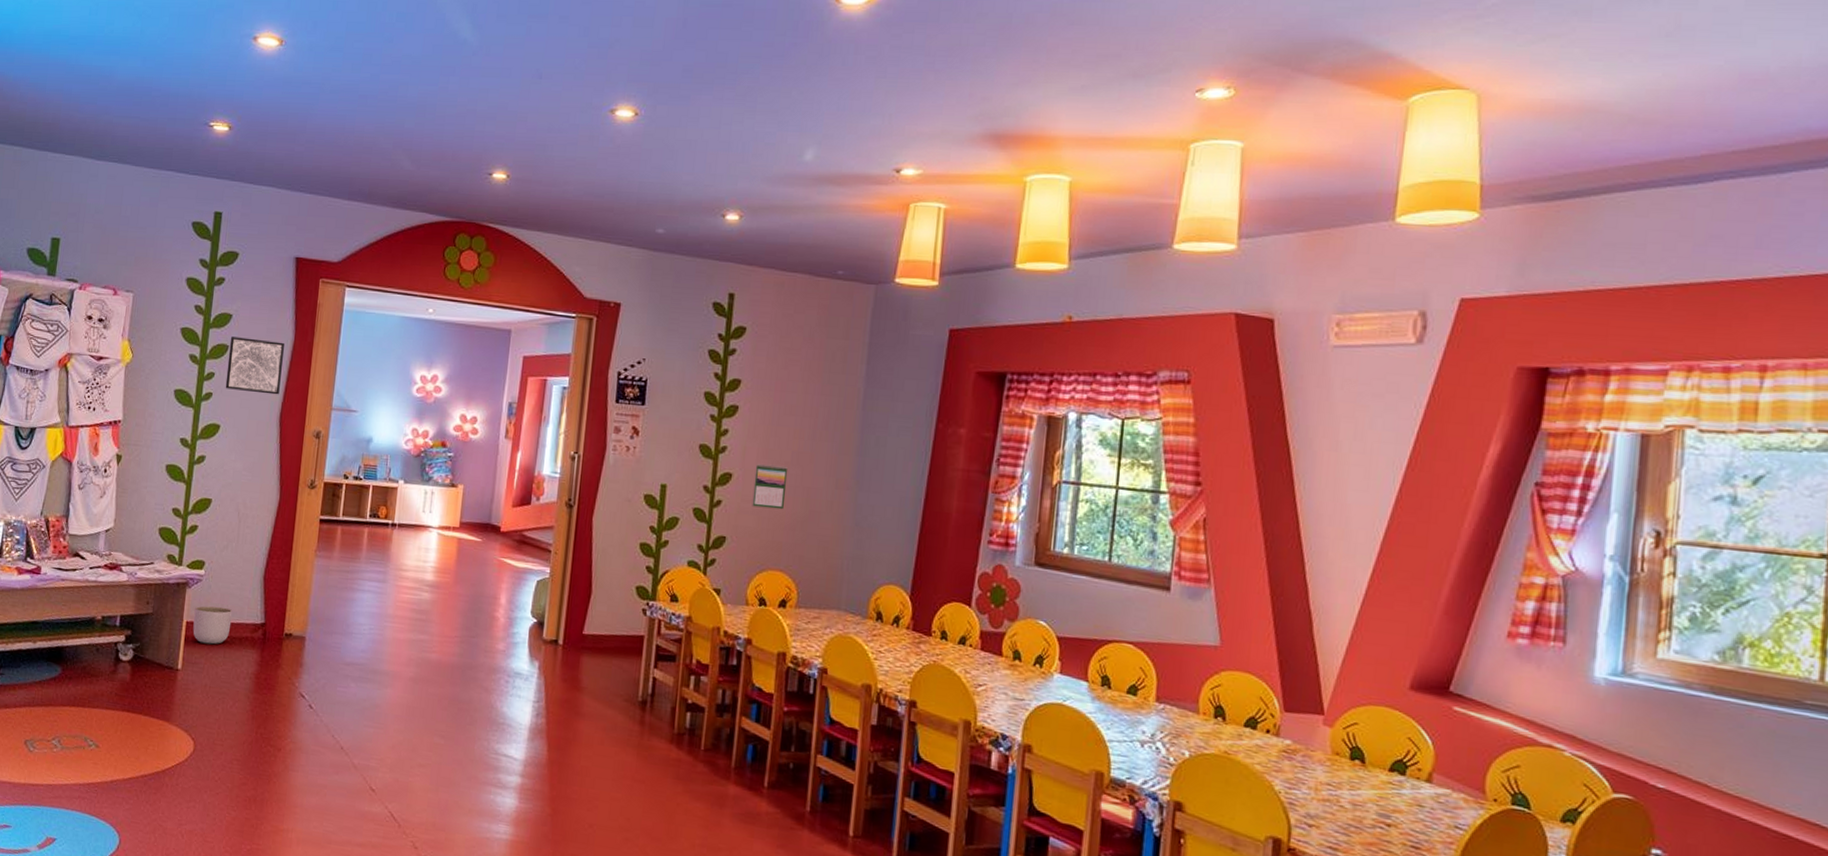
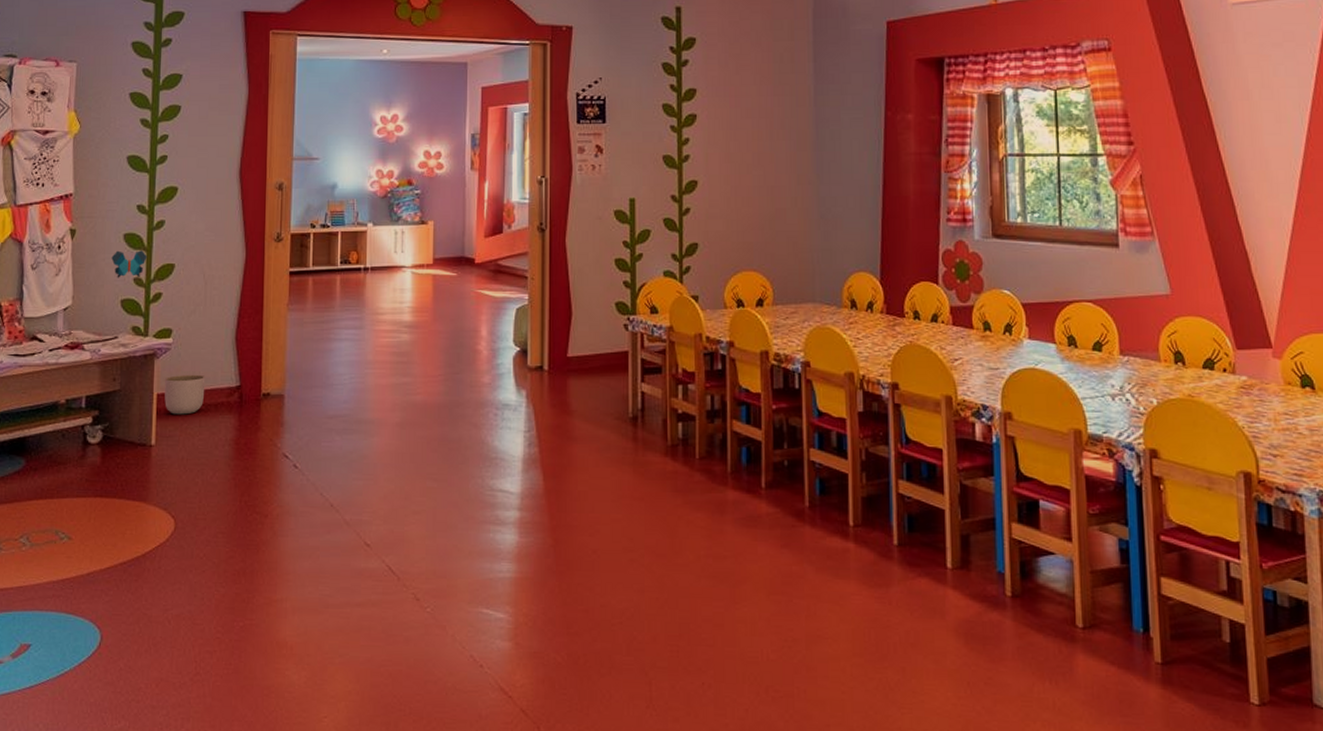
decorative butterfly: none [153,480,186,509] -> present [111,250,147,278]
wall art: present [225,337,284,395] -> none [180,96,238,151]
calendar: present [752,463,788,510] -> none [719,168,751,211]

